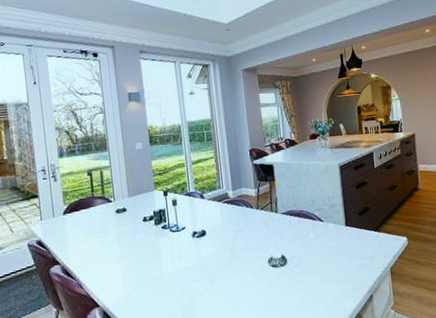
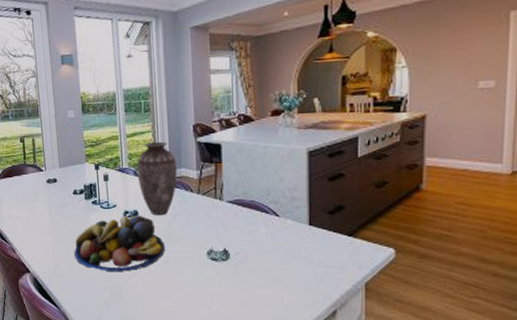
fruit bowl: none [146,234,232,293] -> present [74,215,166,272]
vase: none [202,165,239,233] -> present [136,141,177,216]

